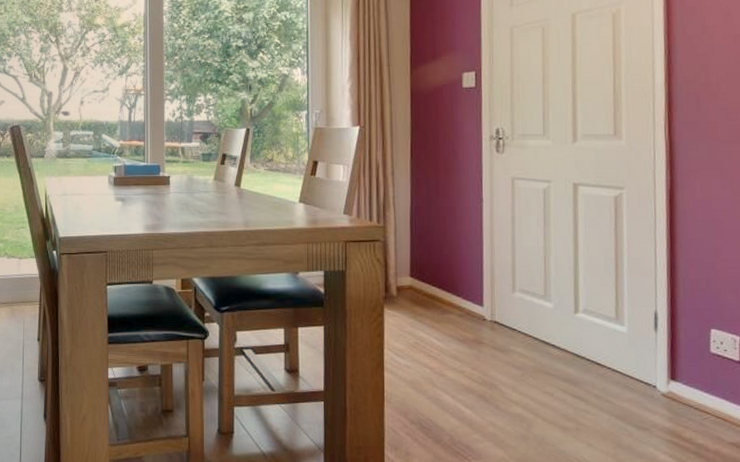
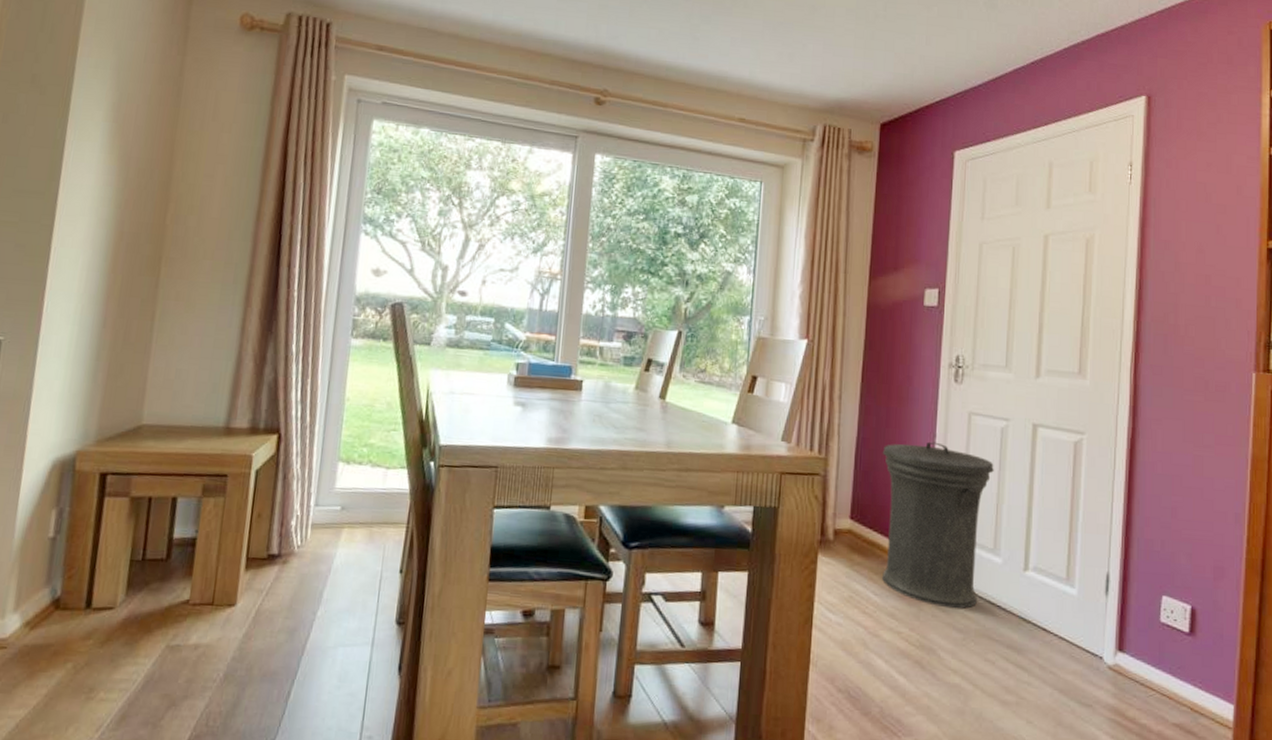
trash can: none [434,206,539,349] -> present [882,441,994,609]

